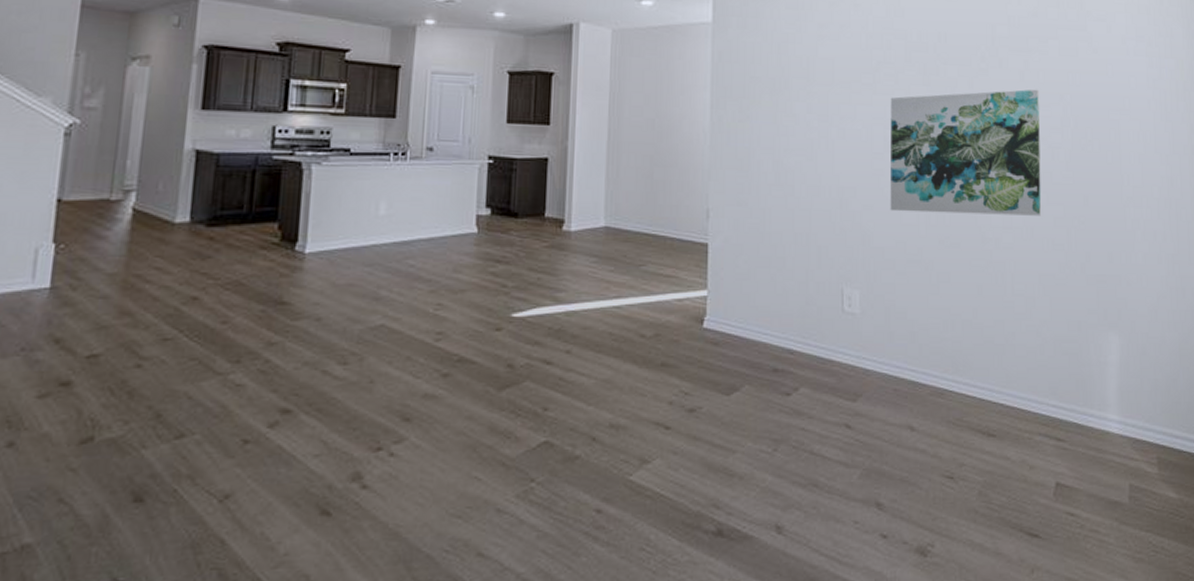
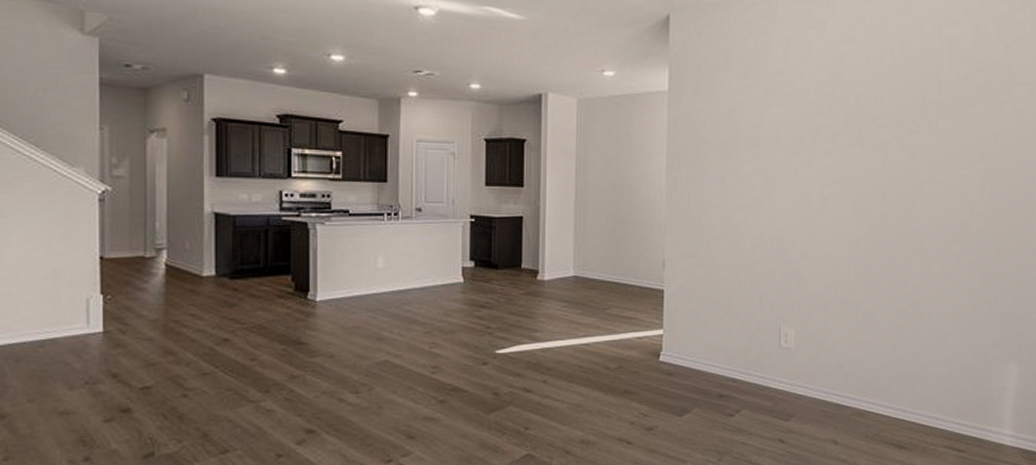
wall art: present [889,89,1042,216] -> none [824,149,964,263]

